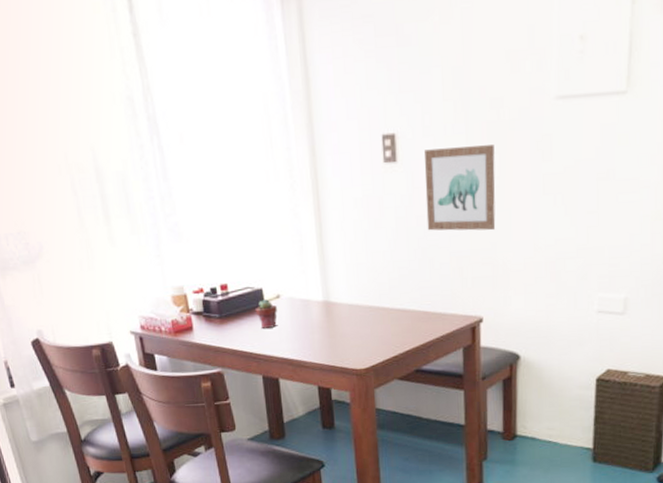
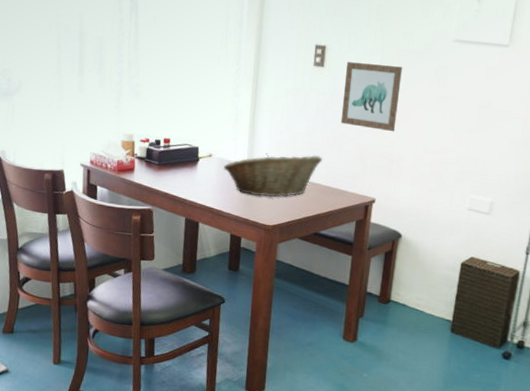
potted succulent: present [255,299,278,328] -> none [189,156,208,180]
fruit basket: none [296,276,413,337] -> present [223,153,323,197]

